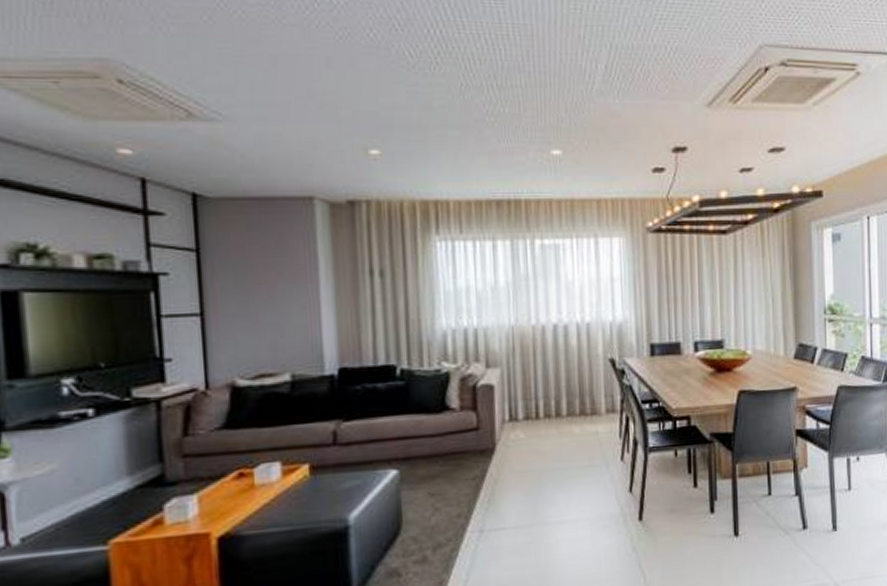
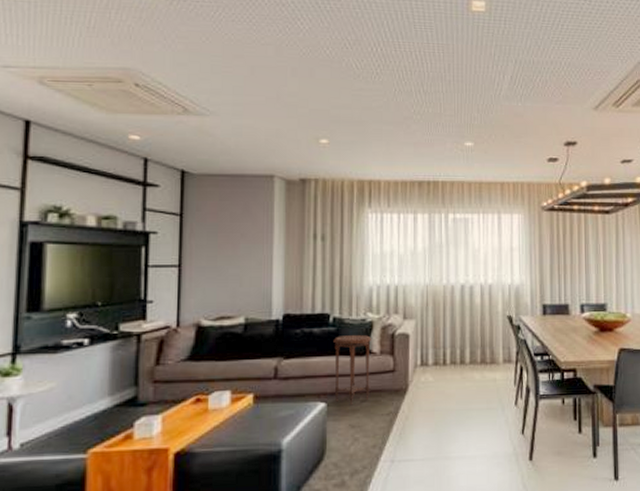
side table: none [402,388,450,471] -> present [333,335,372,406]

